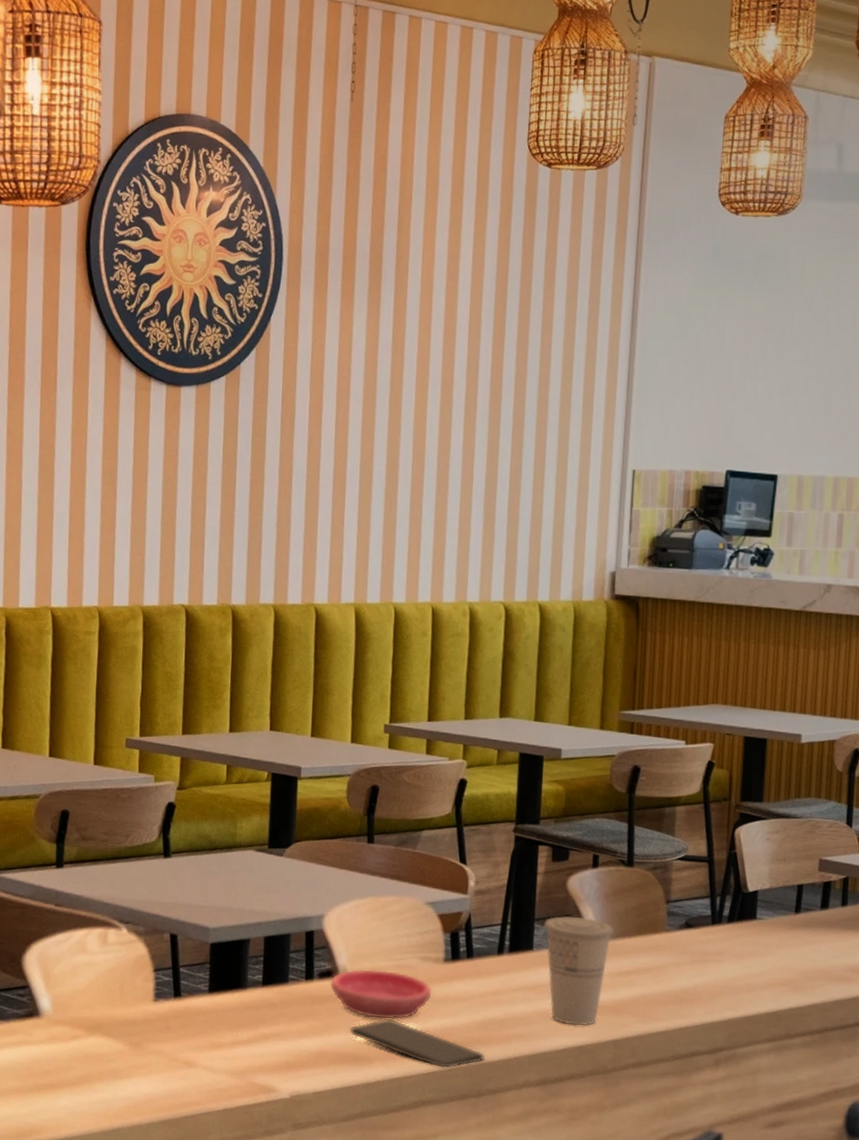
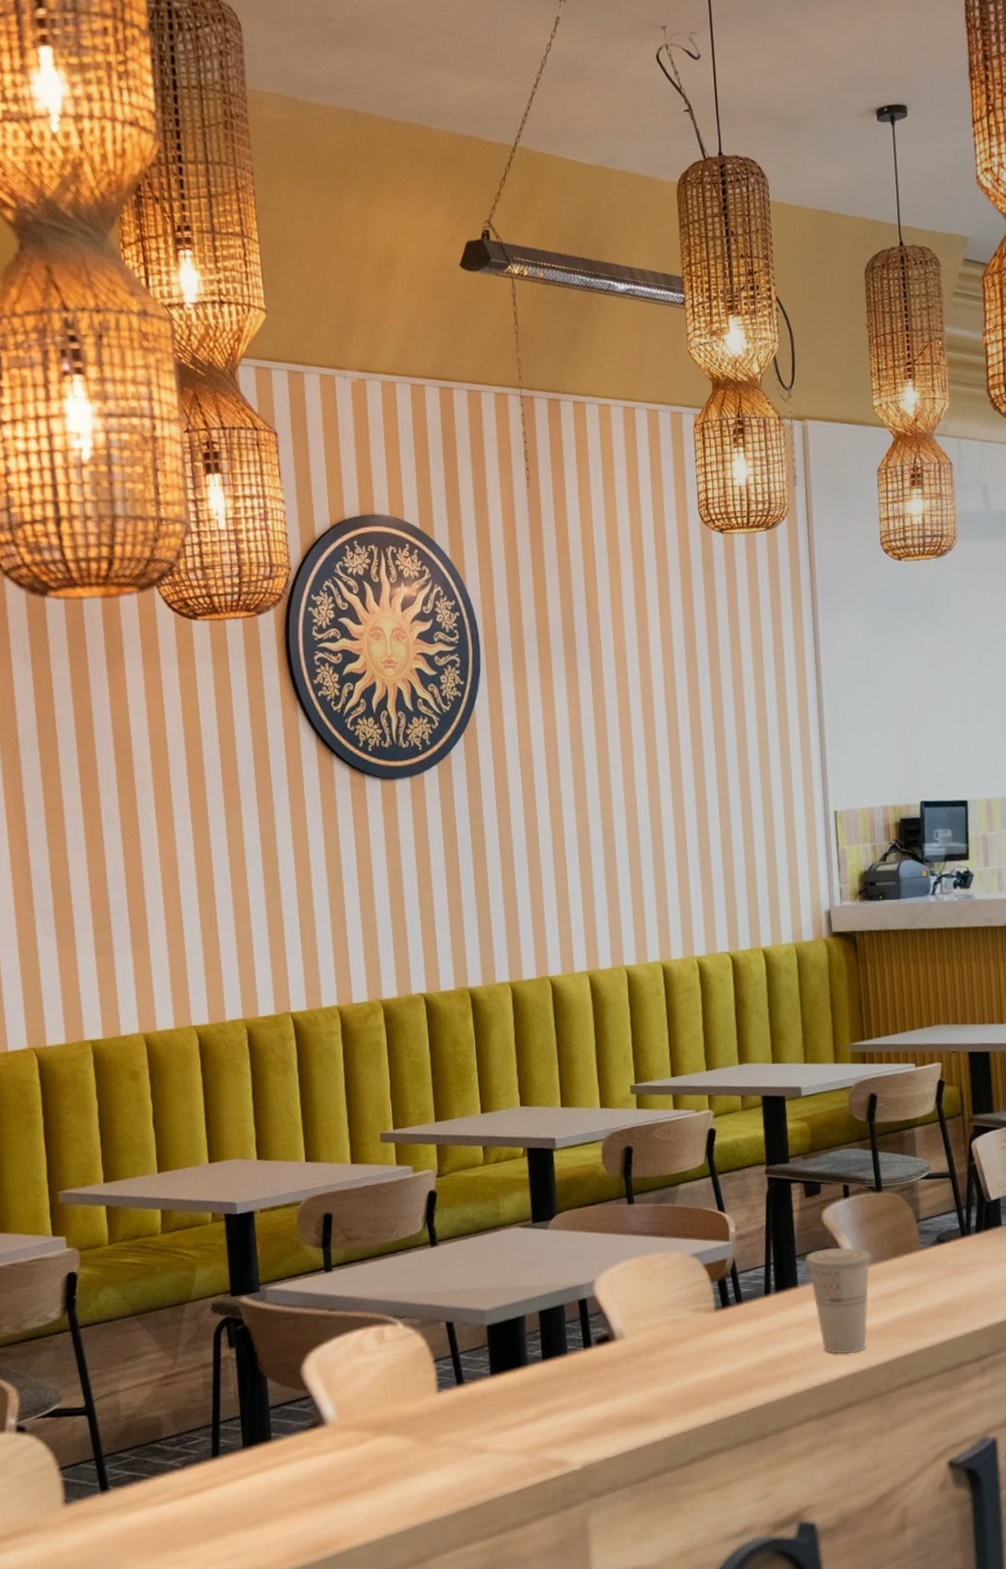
saucer: present [329,968,432,1020] -> none [607,1326,708,1377]
smartphone: present [349,1018,485,1069] -> none [632,1373,766,1416]

